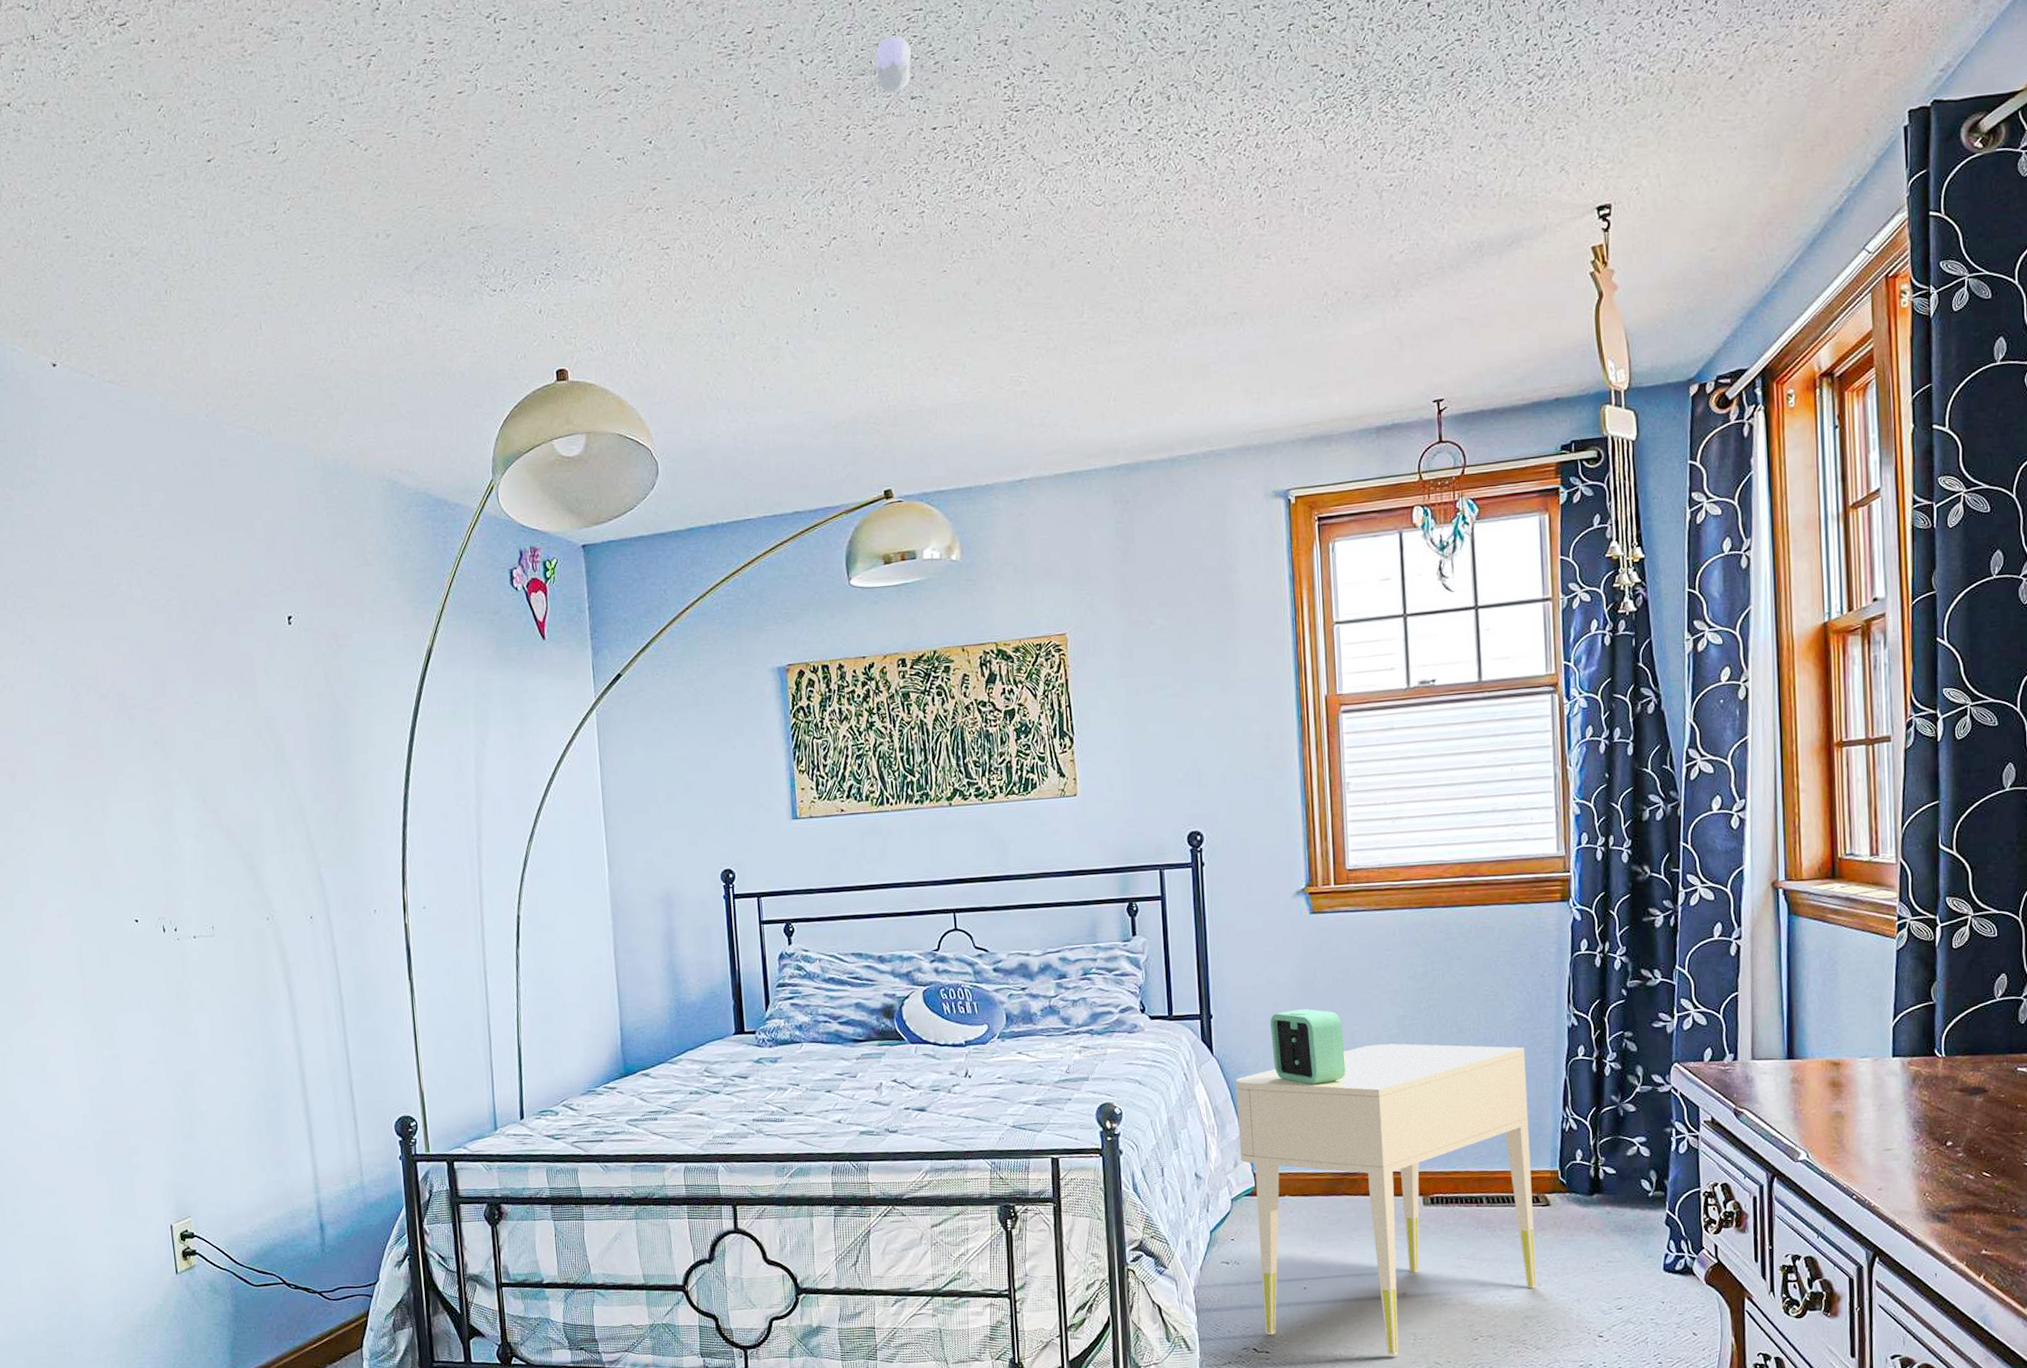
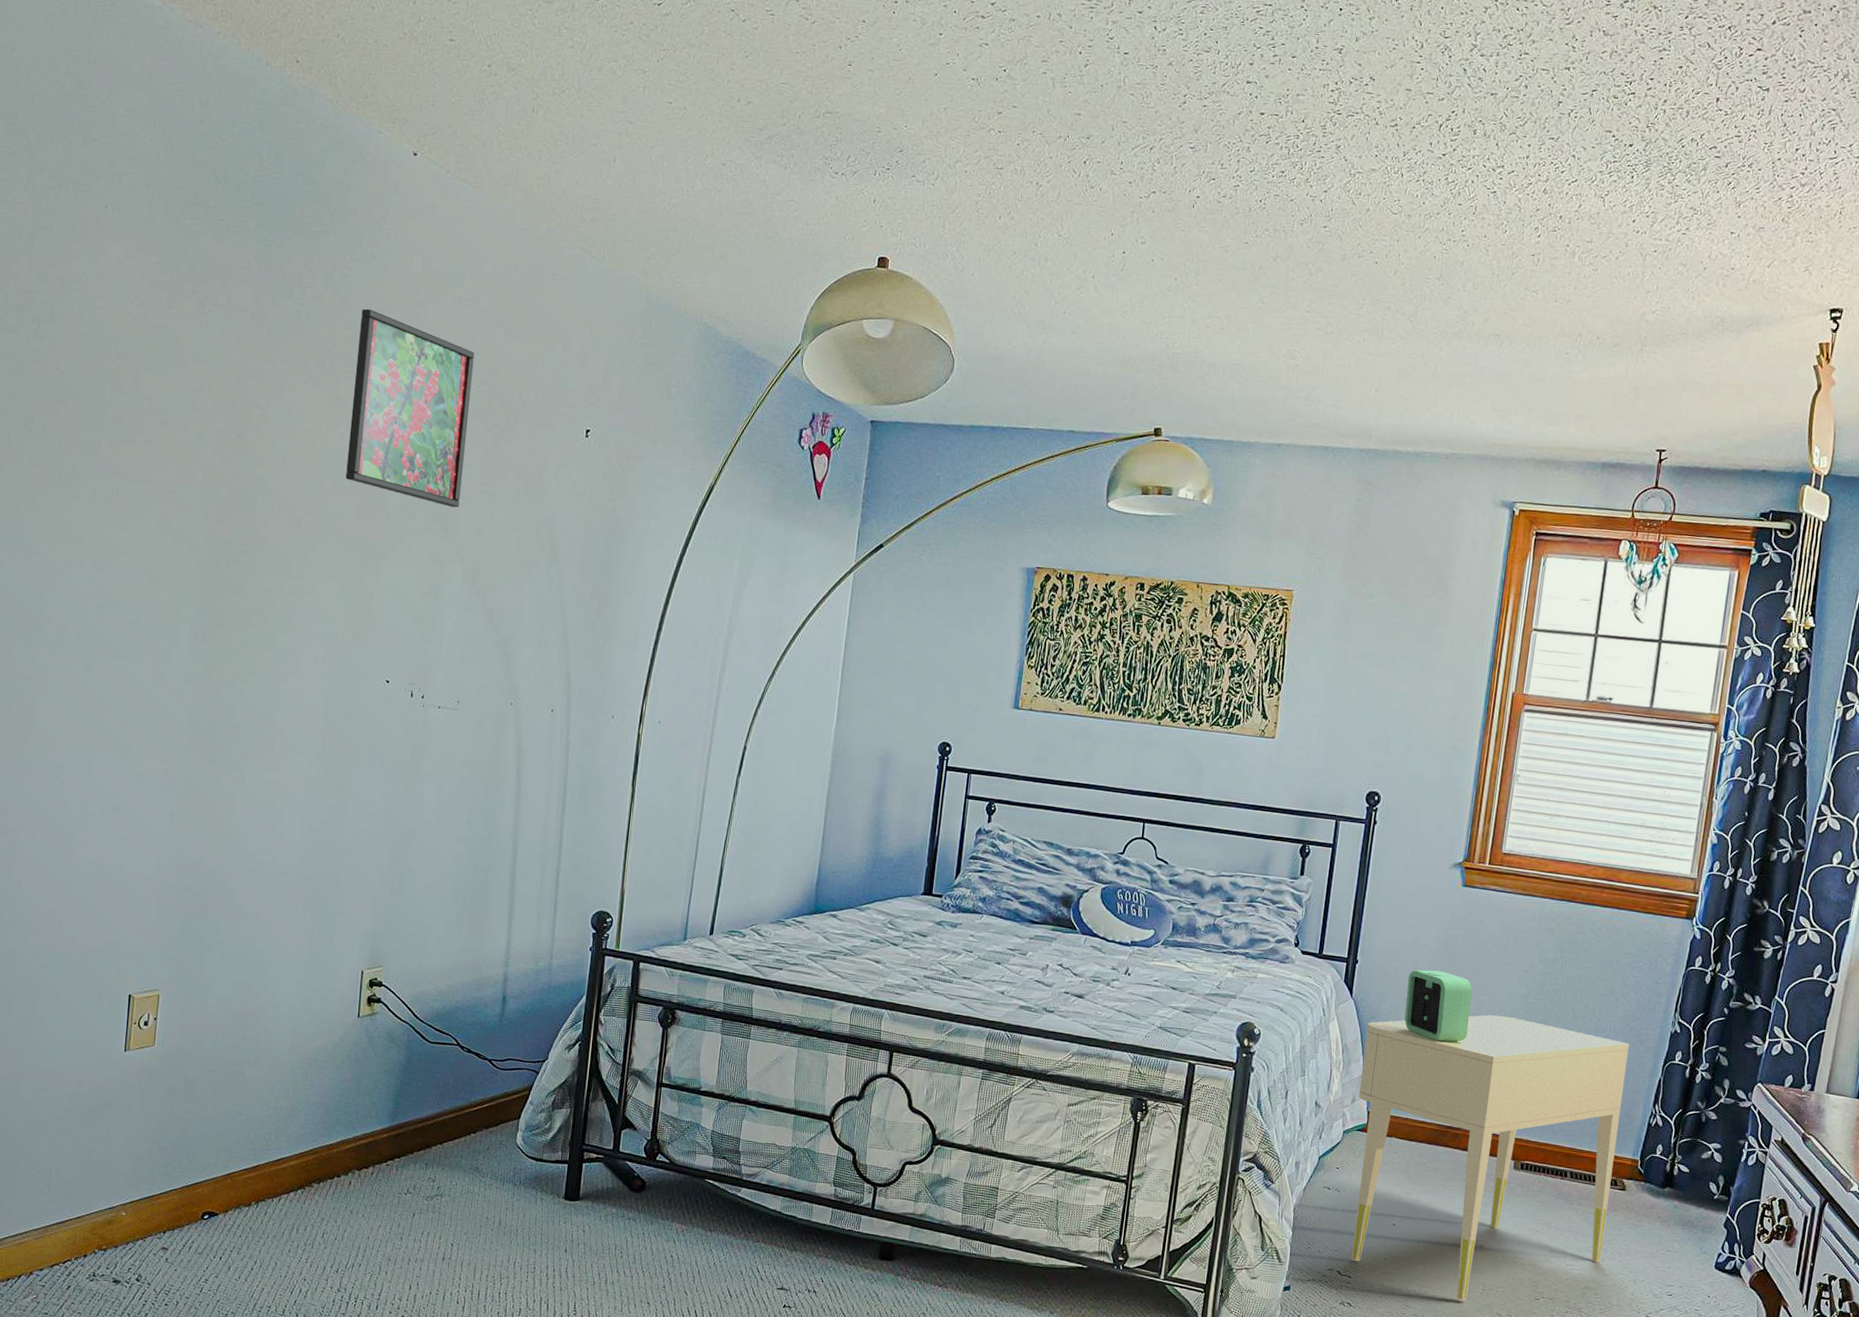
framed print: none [33,537,173,727] -> present [346,308,475,508]
ceiling light: present [818,30,972,120] -> none [1164,19,1310,106]

